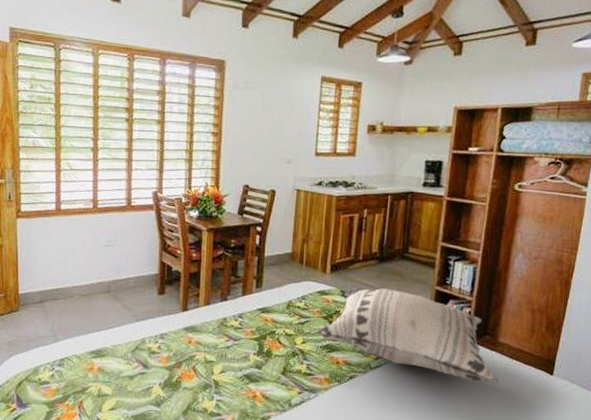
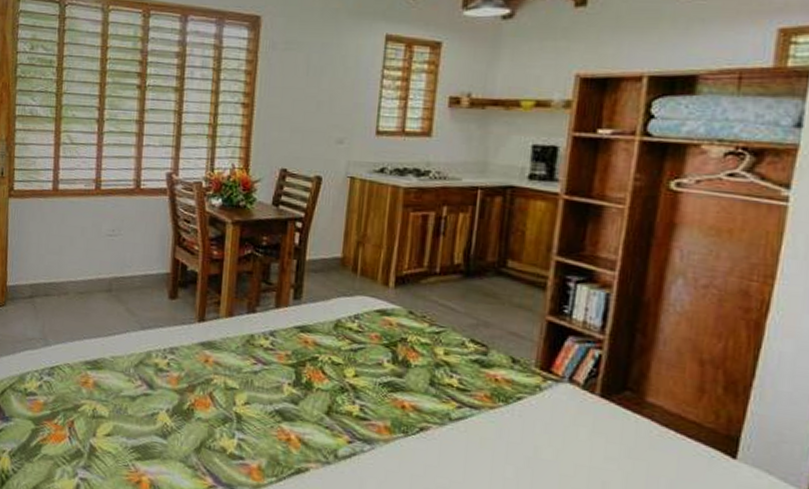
decorative pillow: present [317,288,499,383] -> none [375,309,648,460]

